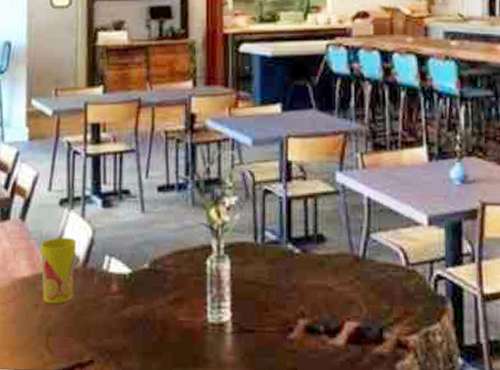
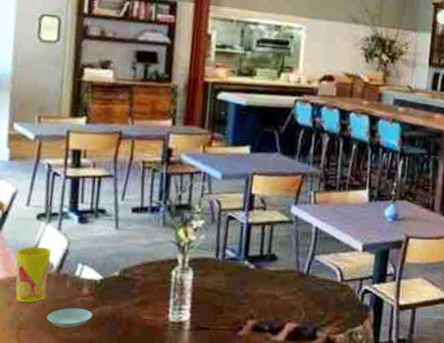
saucer: none [76,309,124,333] -> present [47,308,93,328]

